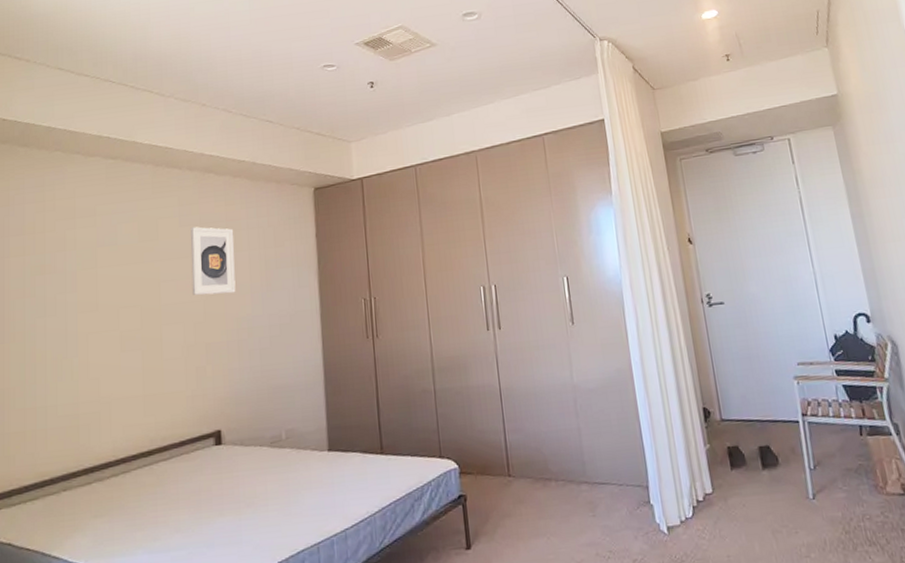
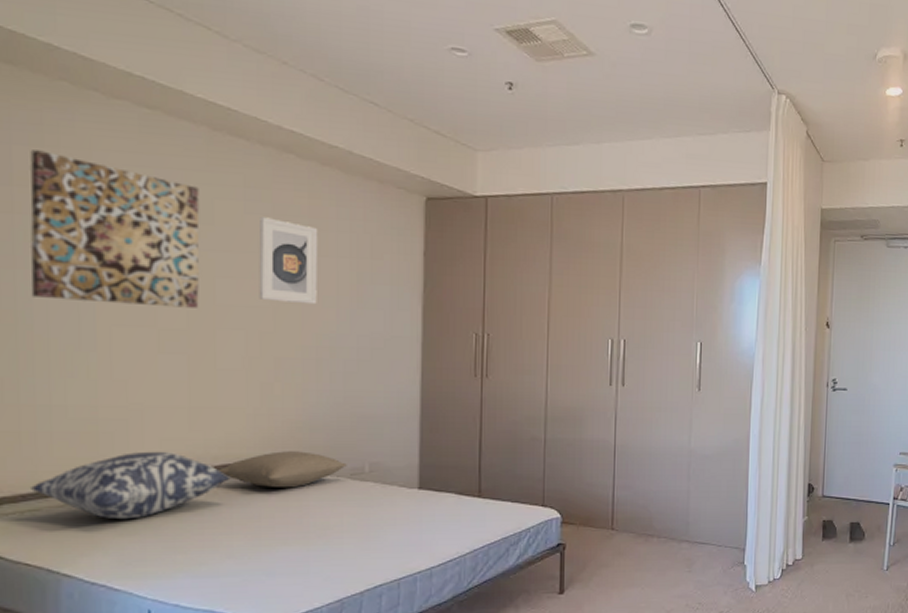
cushion: none [32,436,176,503] -> present [31,451,231,520]
wall art: none [34,205,149,319] -> present [30,150,200,308]
pillow: none [166,425,267,462] -> present [218,451,347,488]

